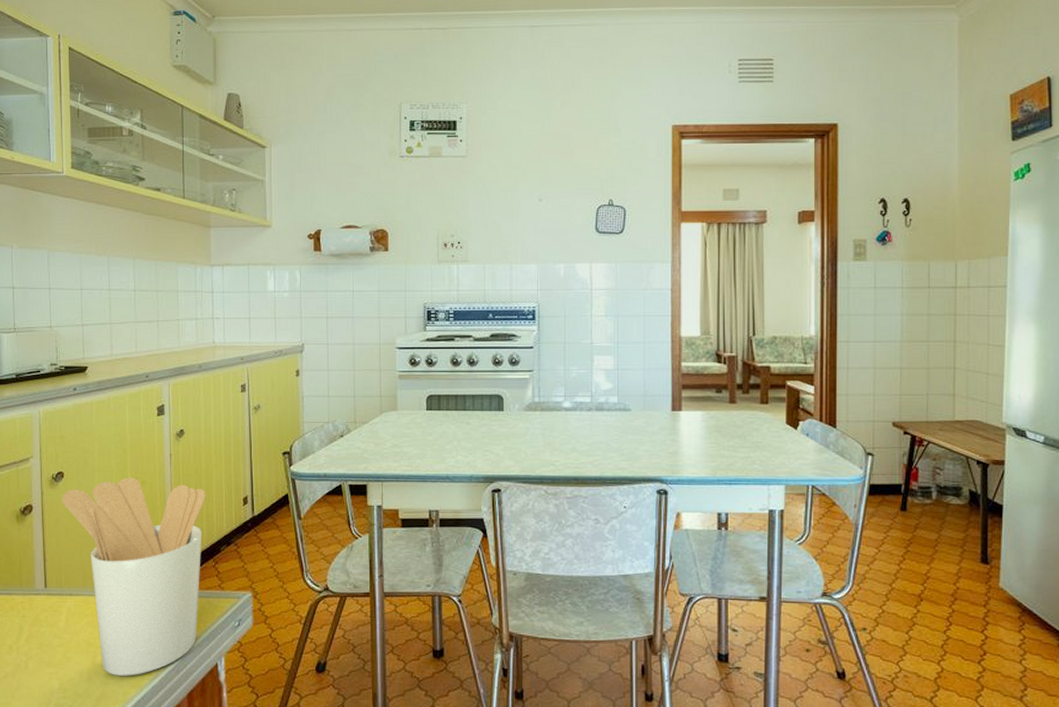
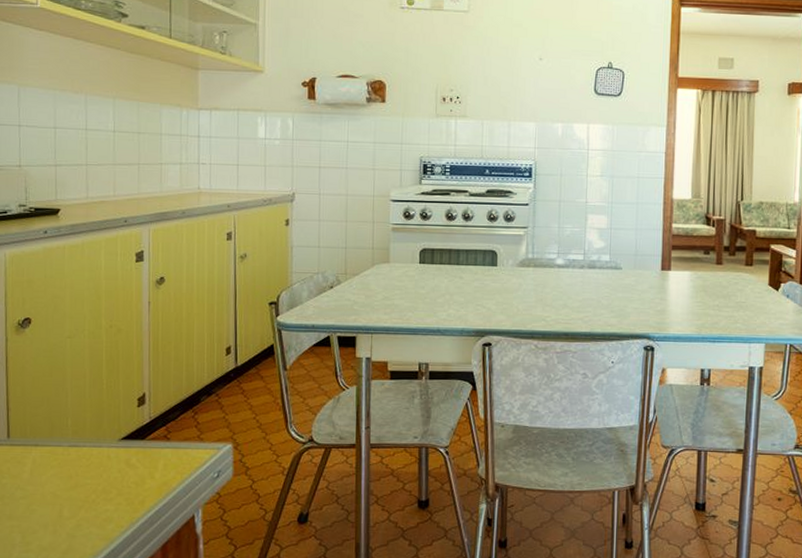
utensil holder: present [61,477,206,676] -> none [28,325,186,529]

